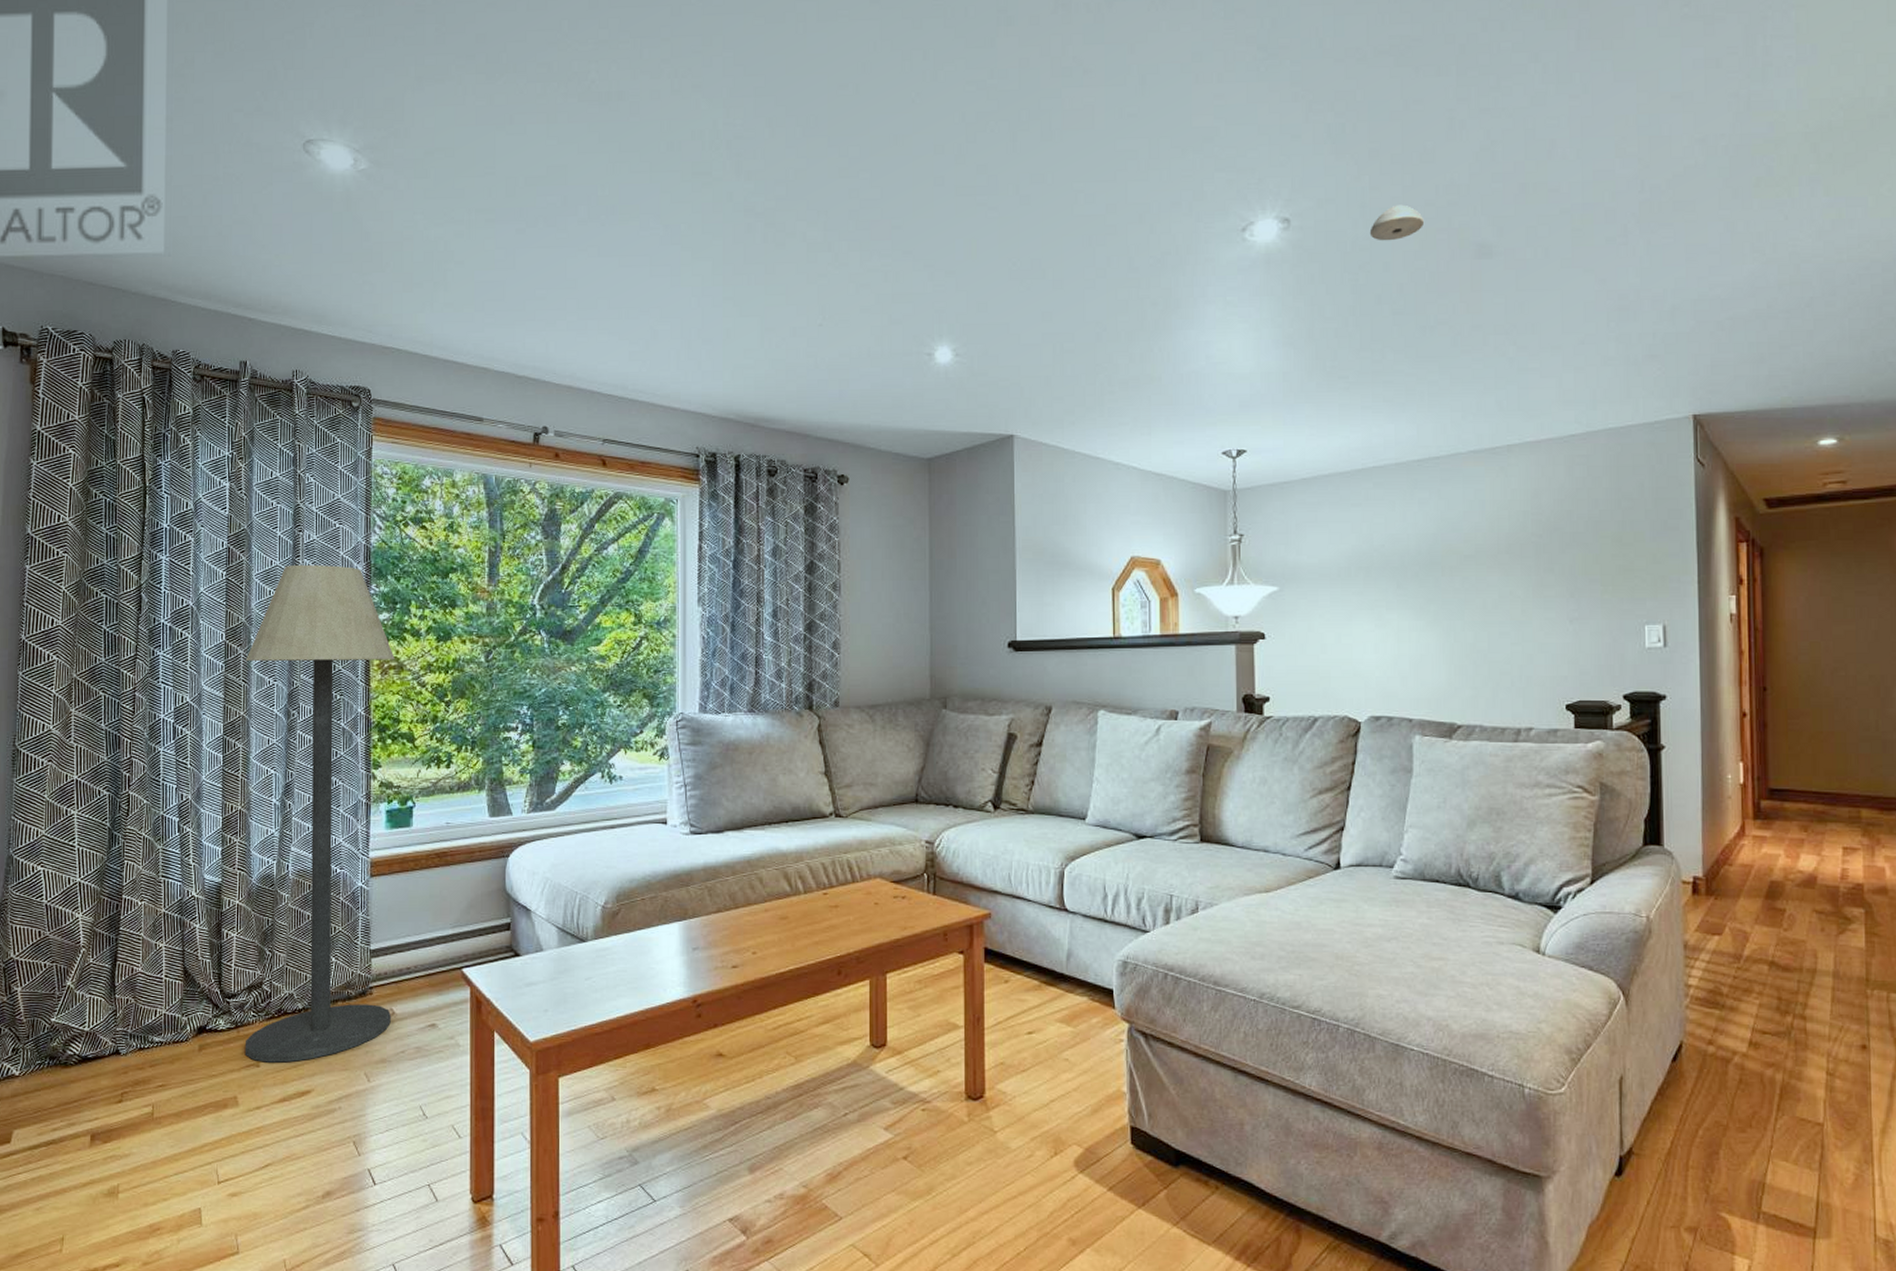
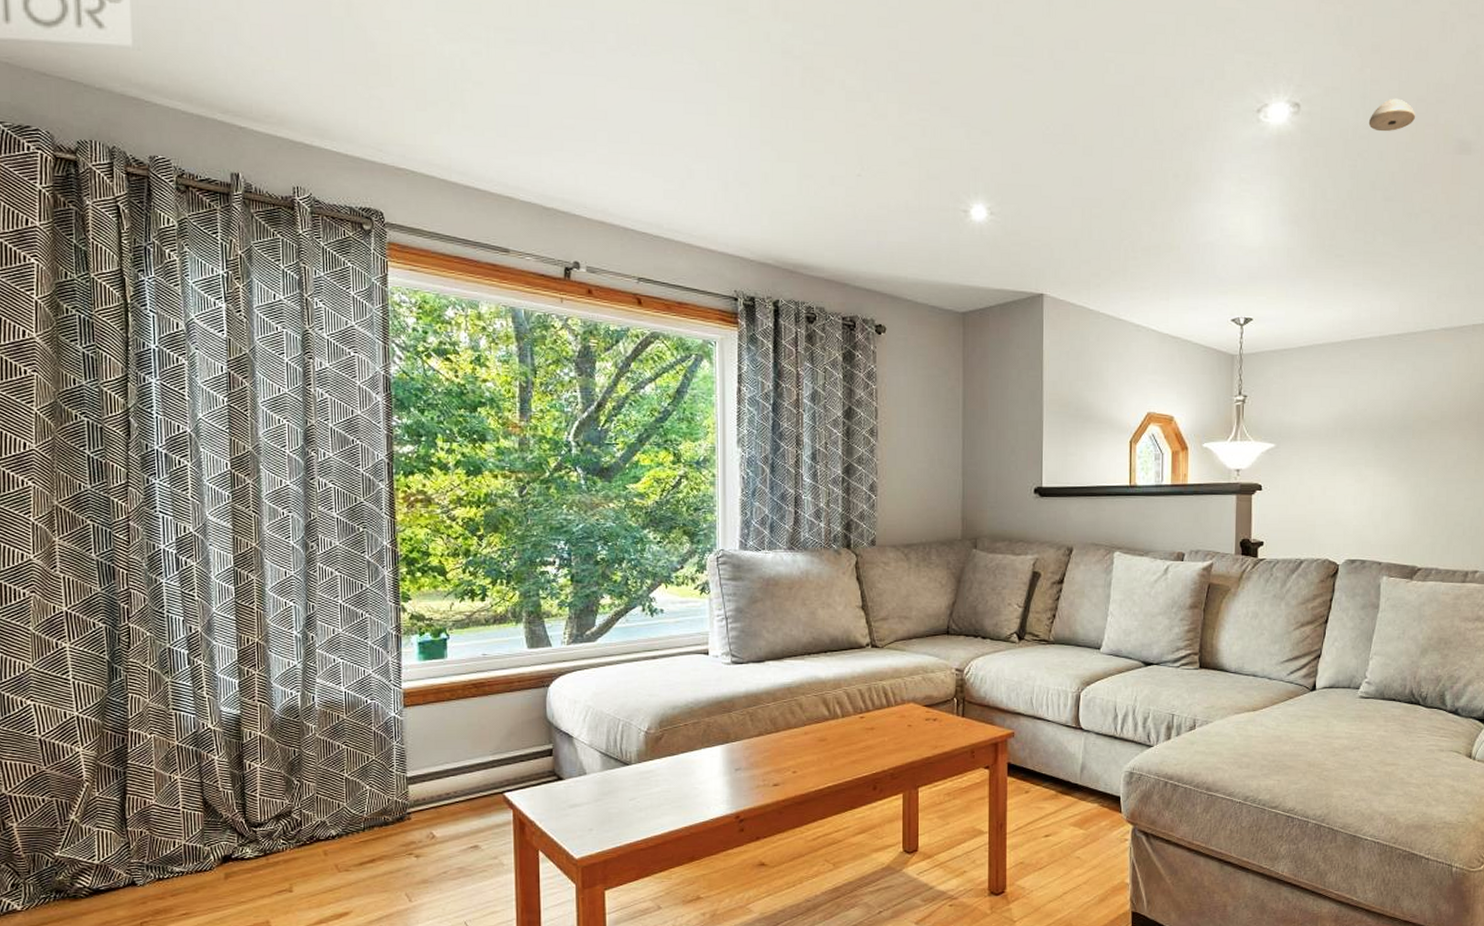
floor lamp: present [244,565,395,1063] -> none [256,393,431,888]

